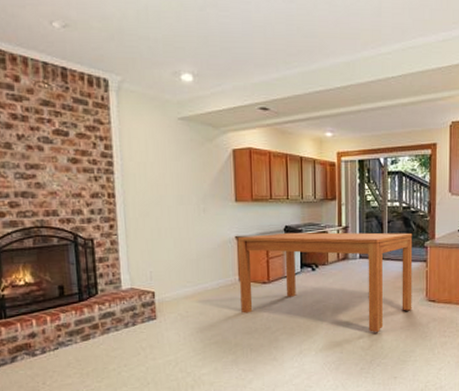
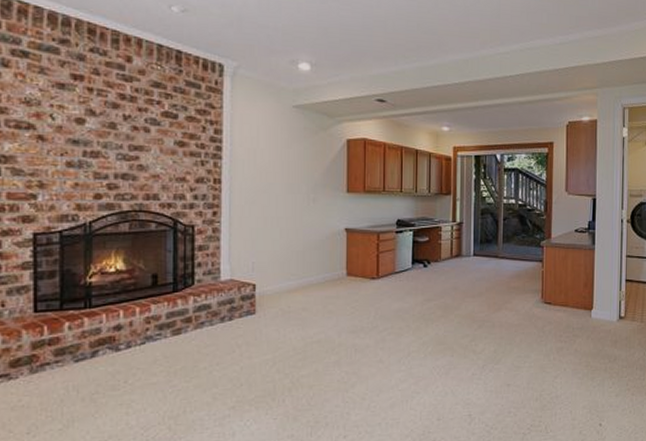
dining table: present [238,232,413,332] -> none [347,226,529,335]

